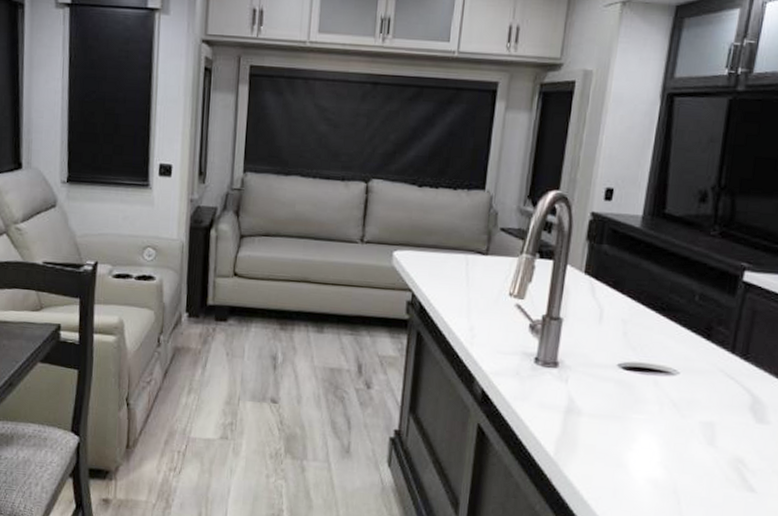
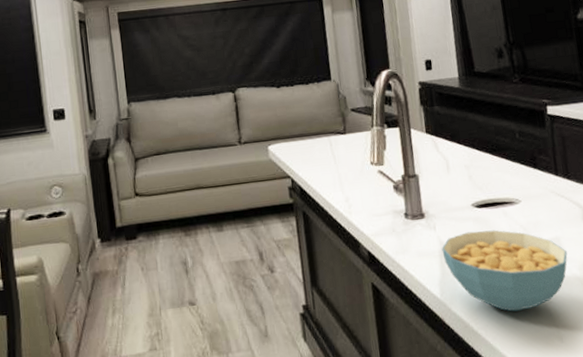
cereal bowl: none [568,393,719,492] -> present [441,230,568,312]

